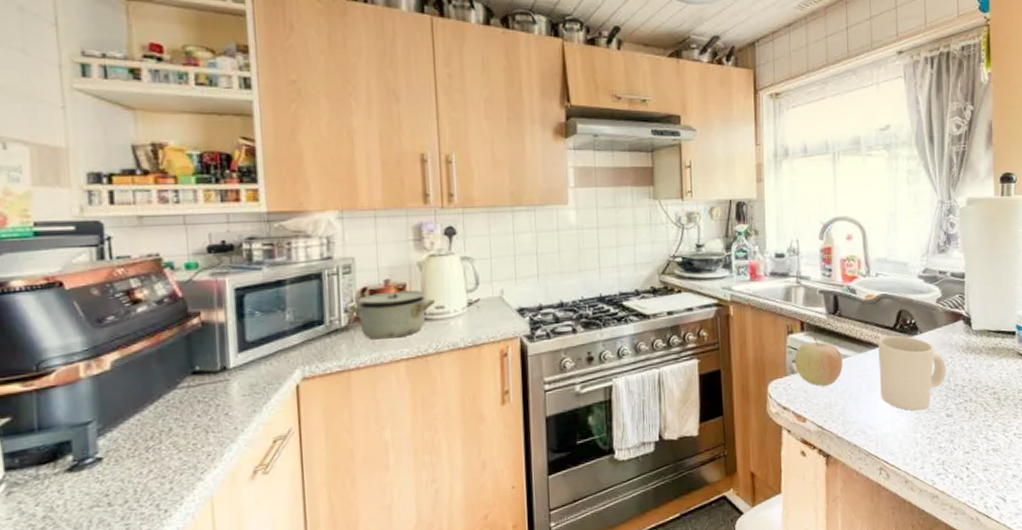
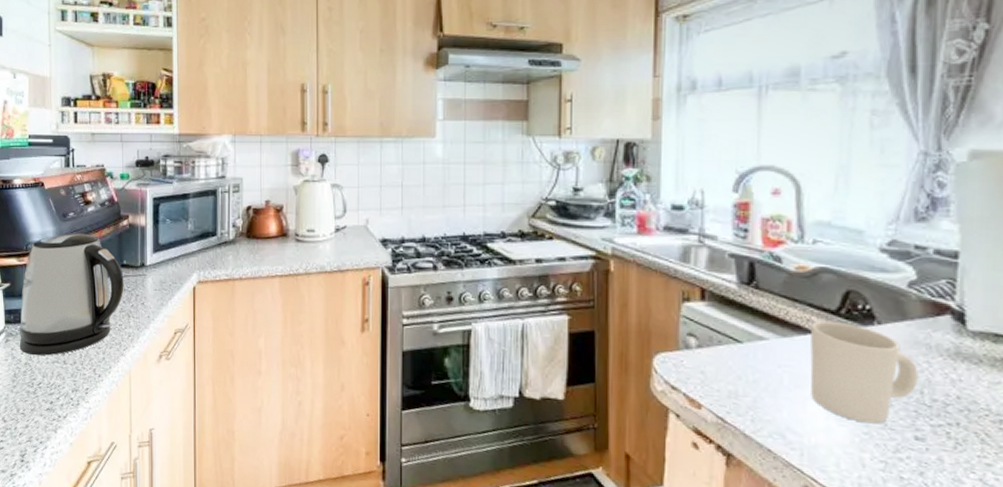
kettle: none [31,339,198,505] -> present [19,233,124,356]
saucepan: present [349,290,436,340] -> none [236,211,308,255]
fruit: present [794,336,843,386] -> none [690,308,757,371]

